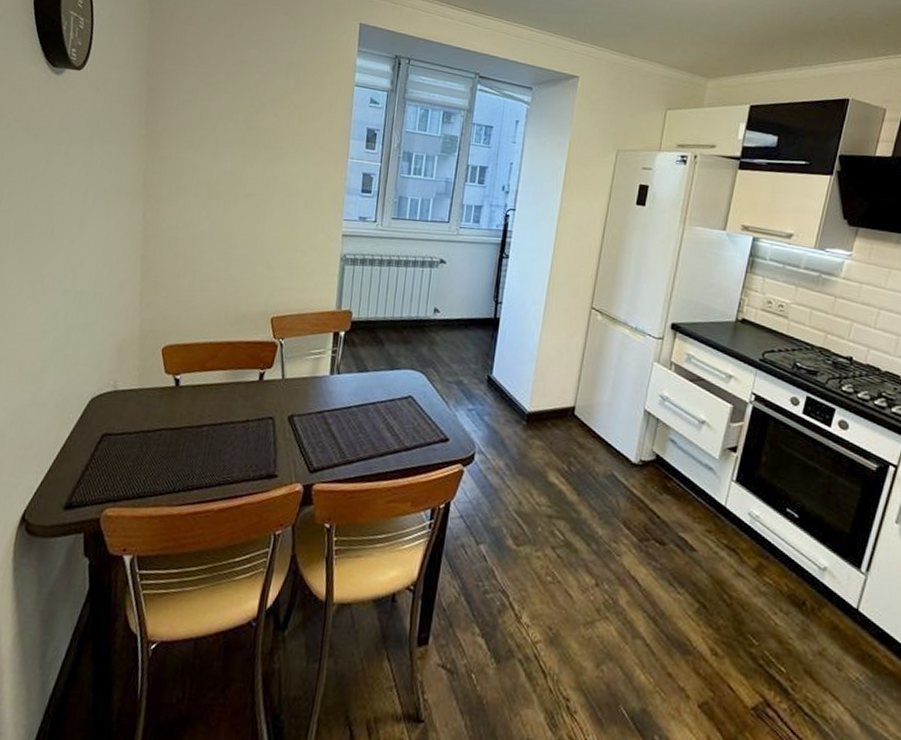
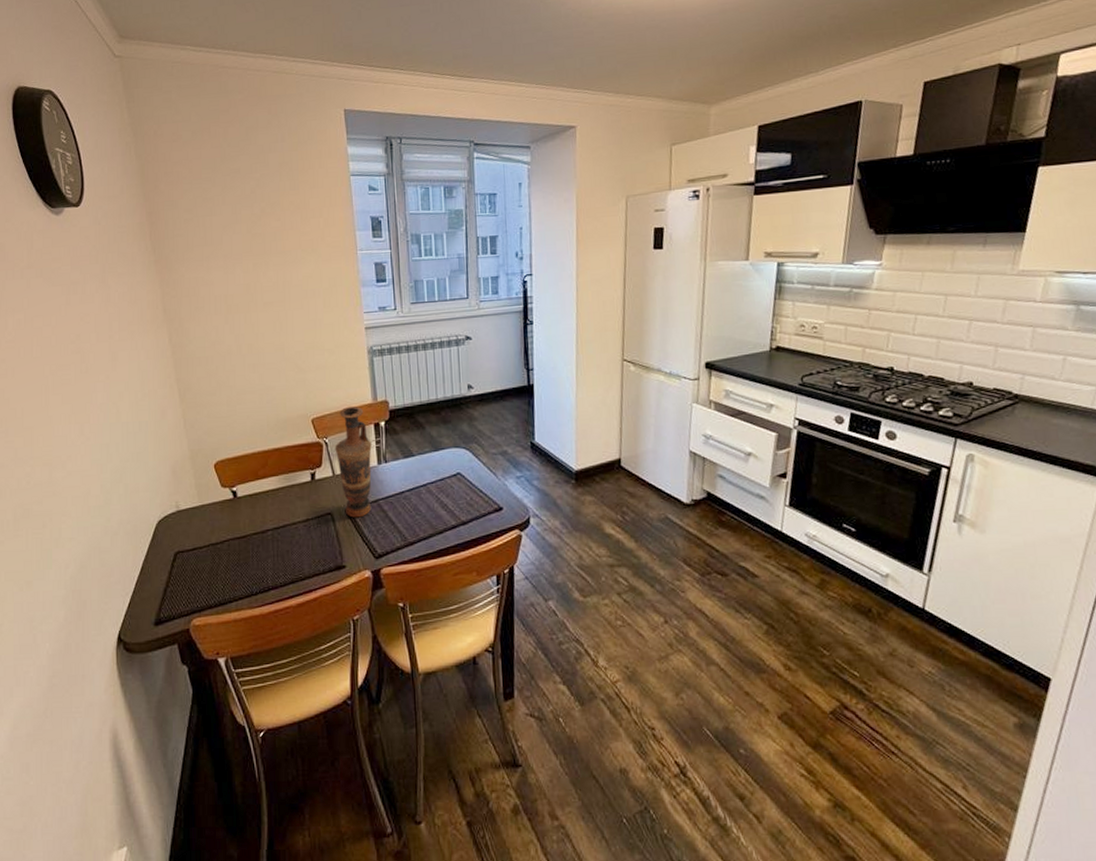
vase: none [287,311,328,427] -> present [335,407,372,518]

